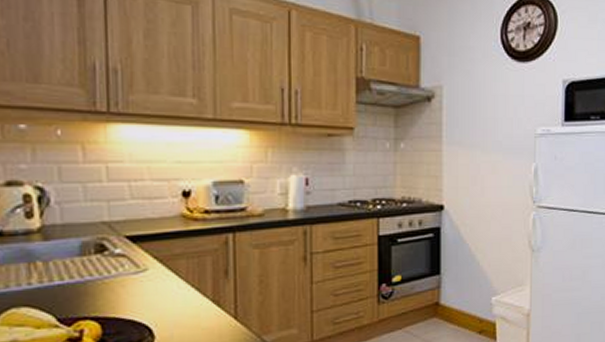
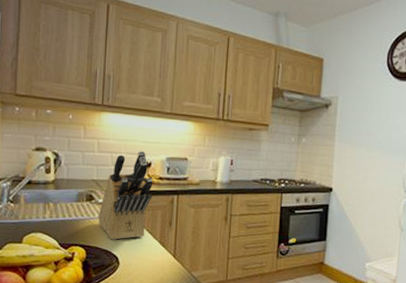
knife block: none [115,175,196,305] -> present [98,151,153,240]

